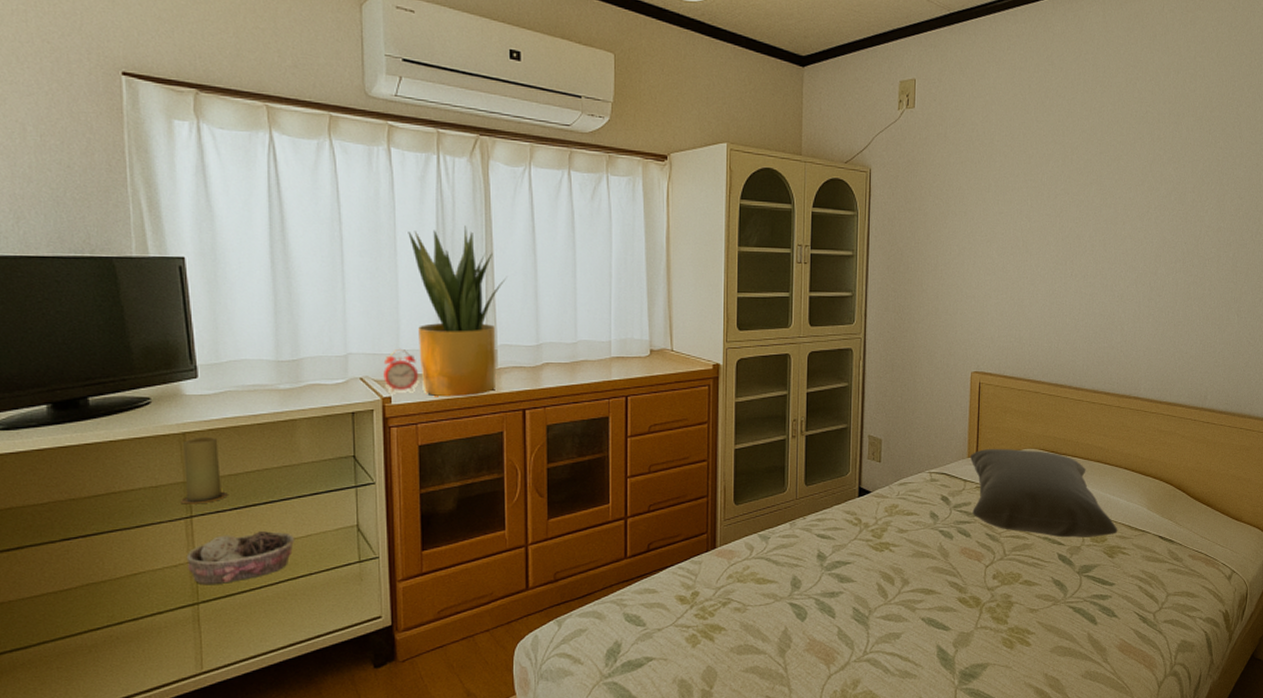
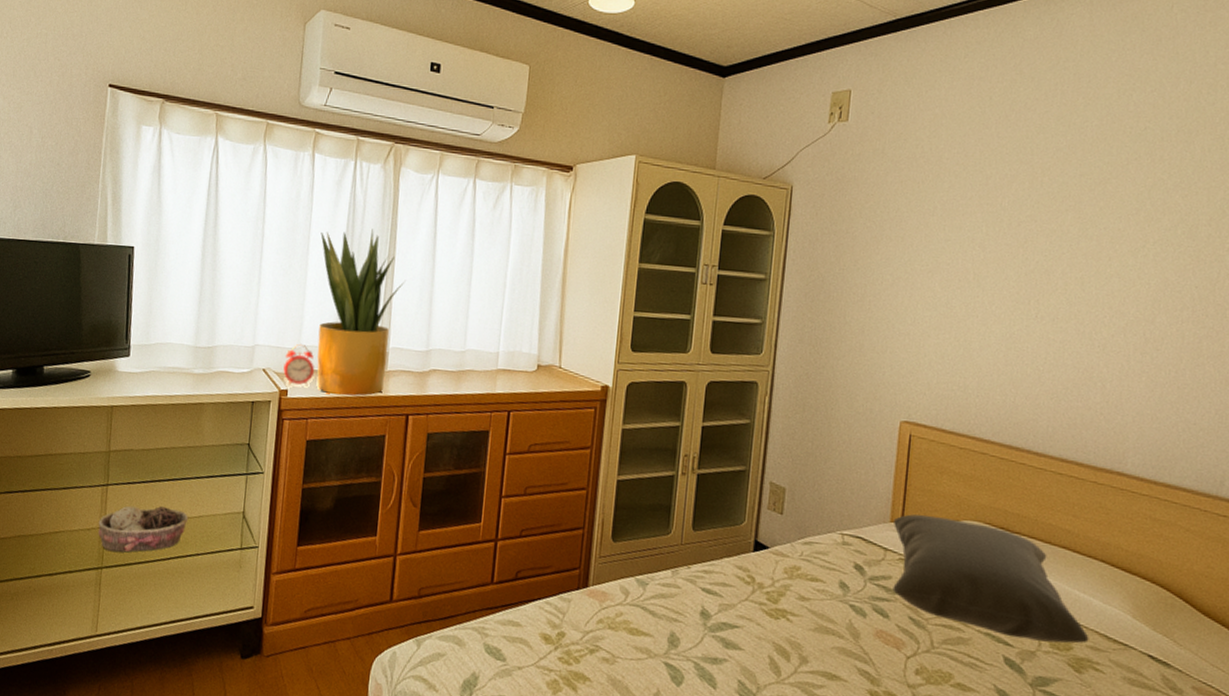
candle: present [181,437,228,504] -> none [101,411,139,474]

